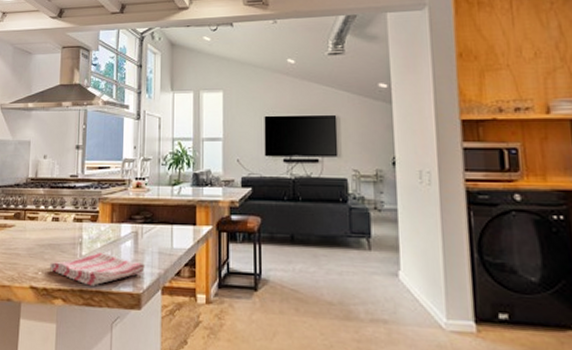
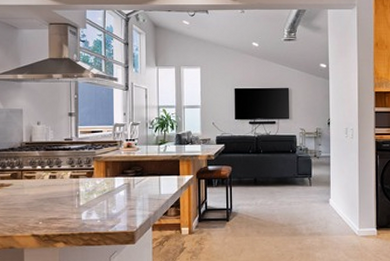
dish towel: present [49,252,145,286] -> none [49,201,137,229]

